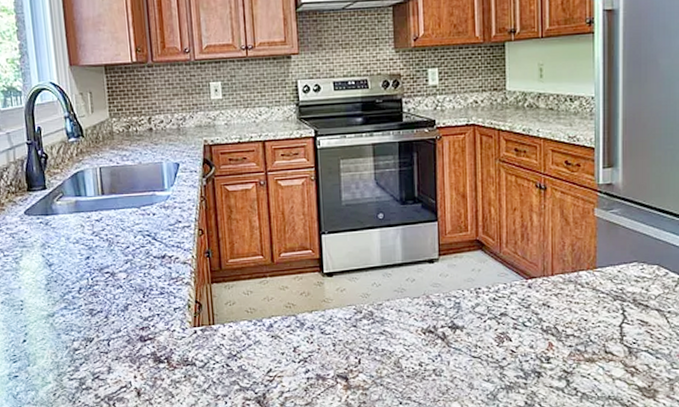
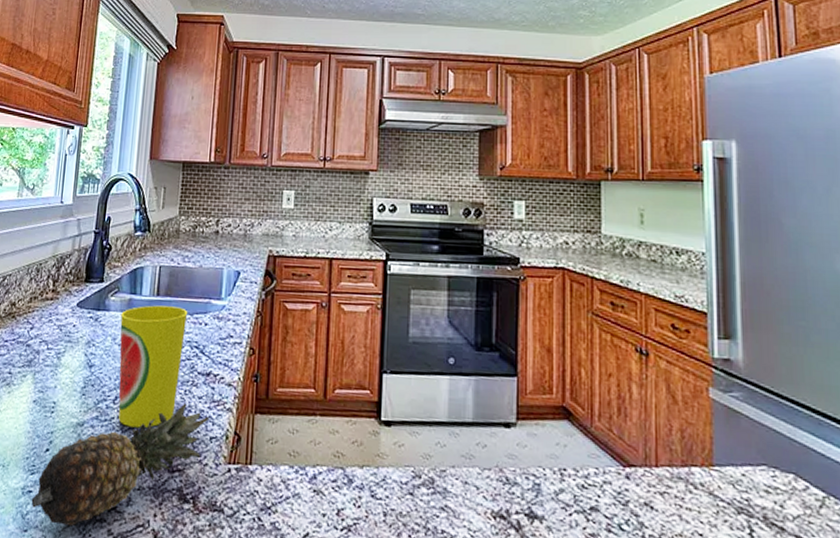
fruit: none [19,283,171,398] -> present [31,403,210,527]
cup: none [69,202,138,311] -> present [118,305,188,428]

